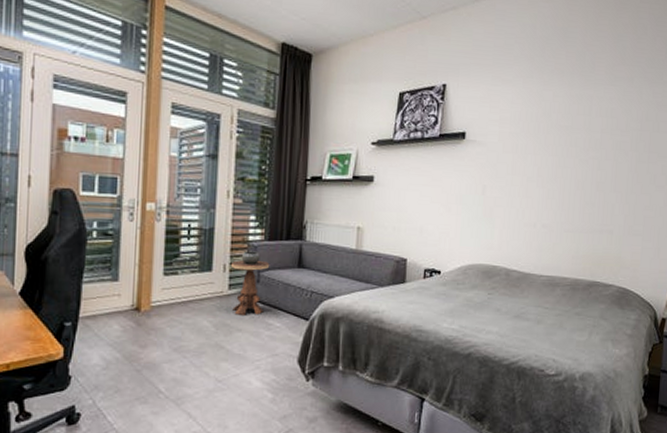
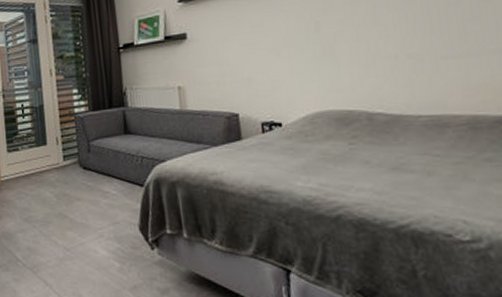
side table: present [230,251,270,317] -> none [62,122,98,186]

